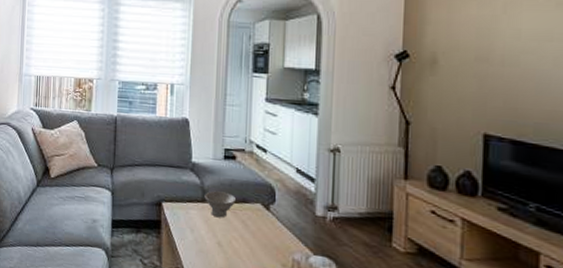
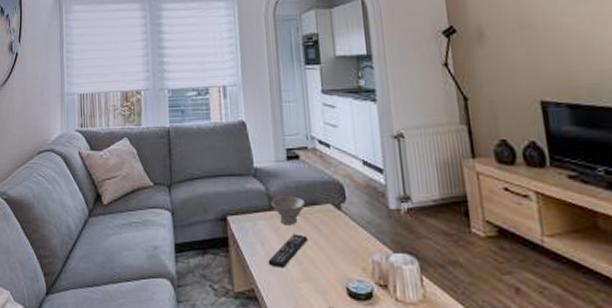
remote control: none [195,225,234,254] -> present [268,233,307,268]

